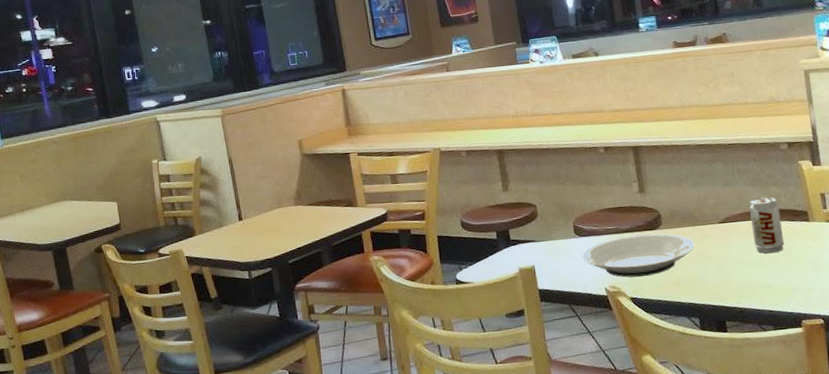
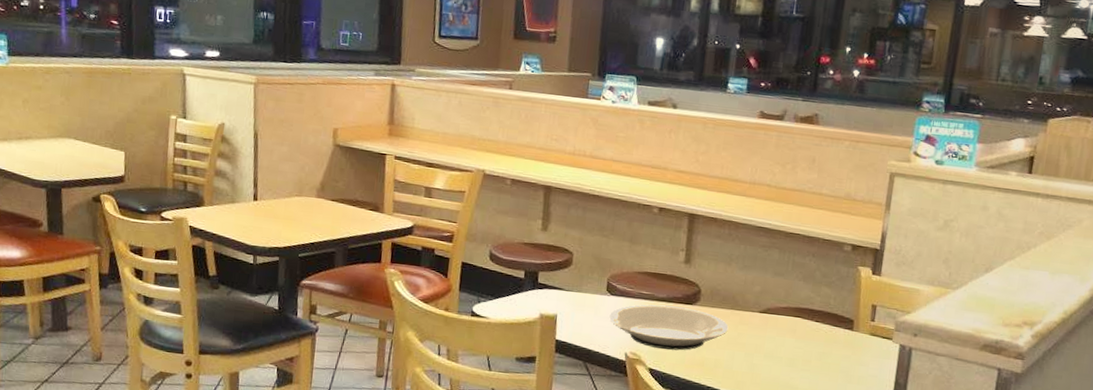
beverage can: present [749,197,785,254] -> none [790,295,827,355]

